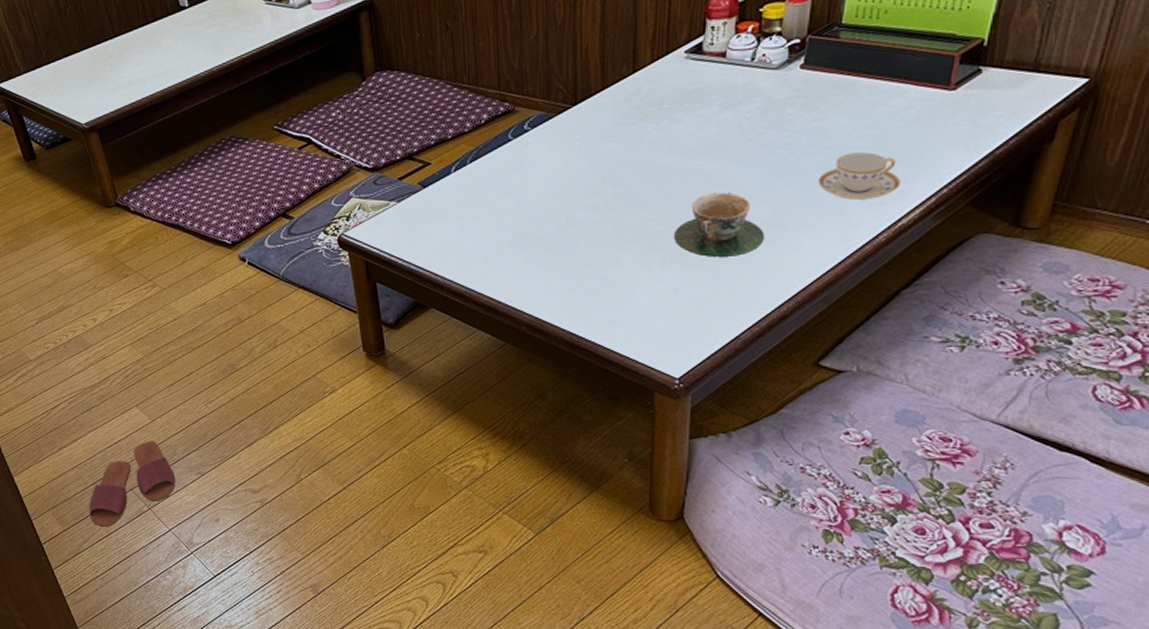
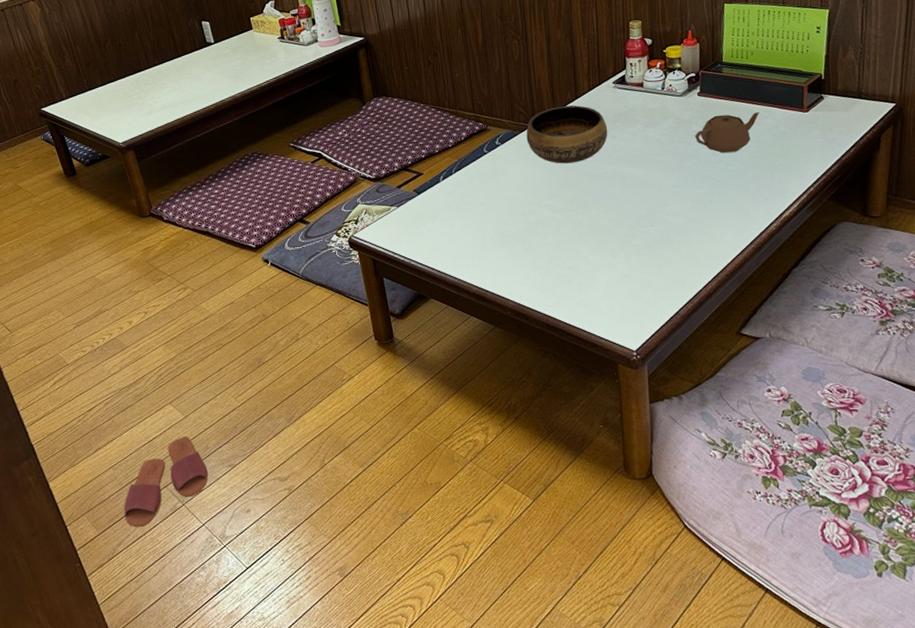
bowl: none [564,80,672,154] -> present [526,105,608,164]
teacup: present [675,192,765,257] -> none [620,193,688,247]
teapot: none [790,90,885,142] -> present [695,112,760,153]
teacup: present [818,152,901,200] -> none [721,160,781,198]

